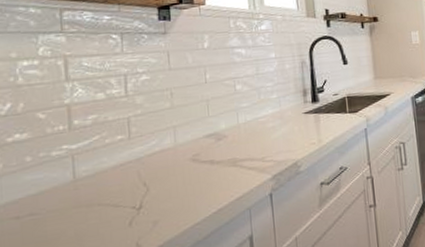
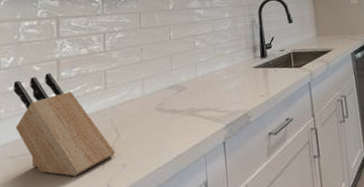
knife block: none [12,121,145,236] -> present [13,73,116,177]

